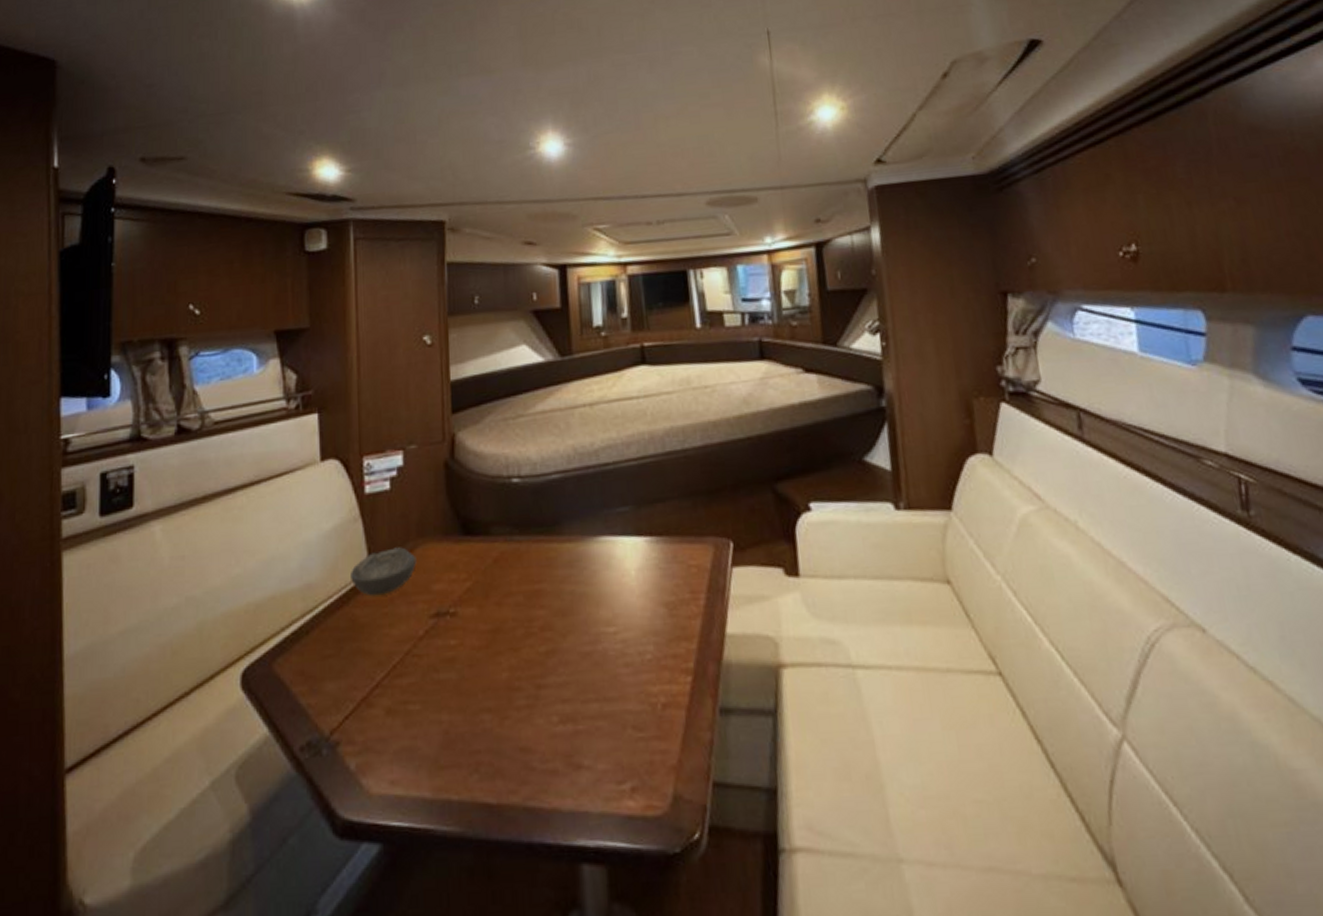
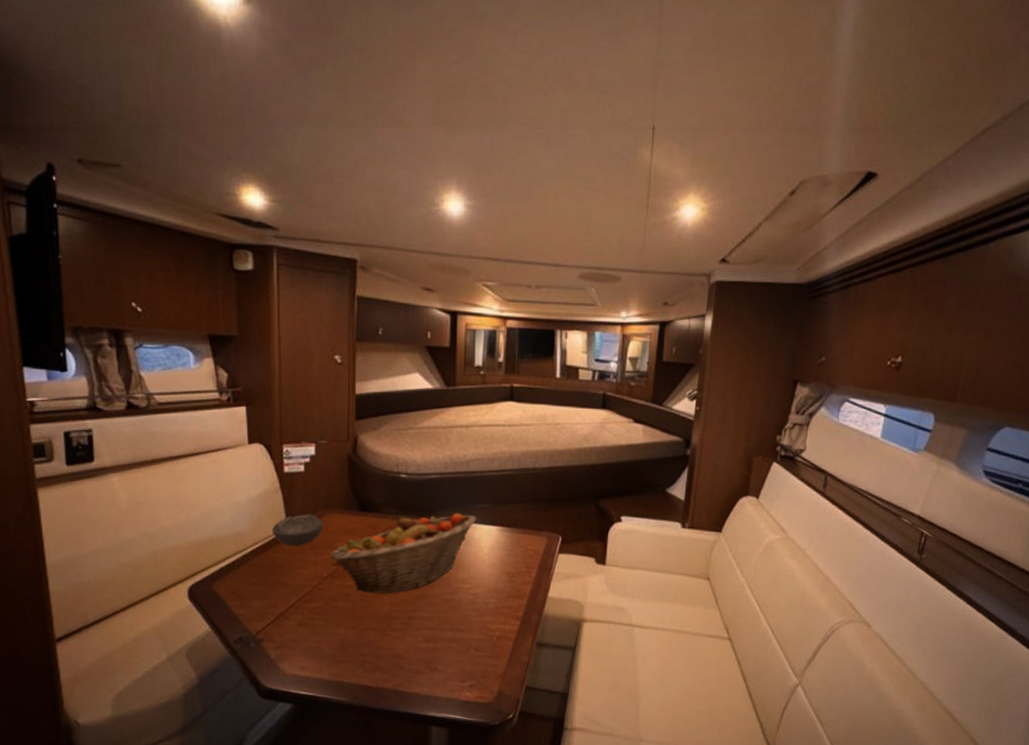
fruit basket: none [424,523,616,655] -> present [329,513,477,594]

